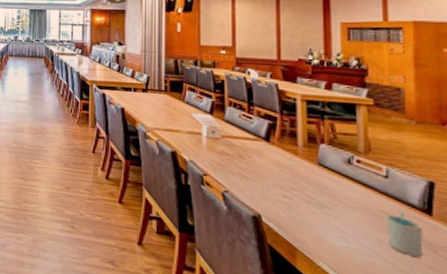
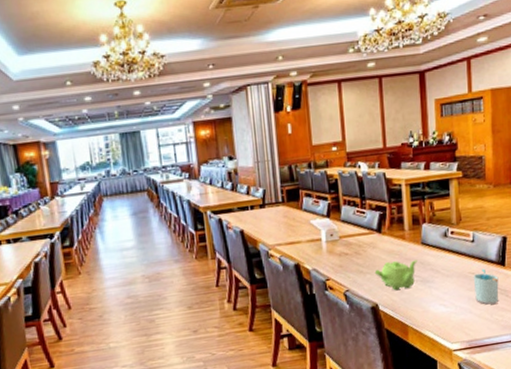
teapot: none [259,174,312,209] -> present [374,259,418,291]

